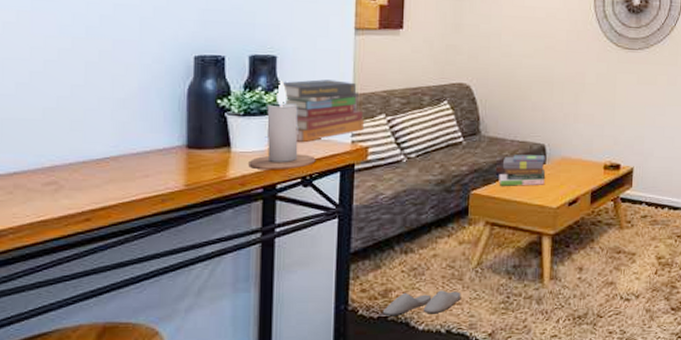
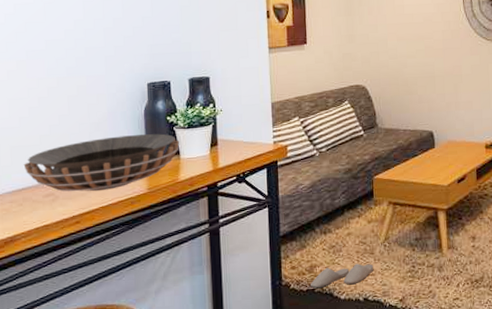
decorative bowl: none [17,117,231,184] -> present [23,134,179,192]
candle: present [248,81,316,170] -> none [194,97,247,172]
books: present [265,79,365,143] -> none [205,92,283,147]
books: present [499,155,546,186] -> none [396,140,436,170]

